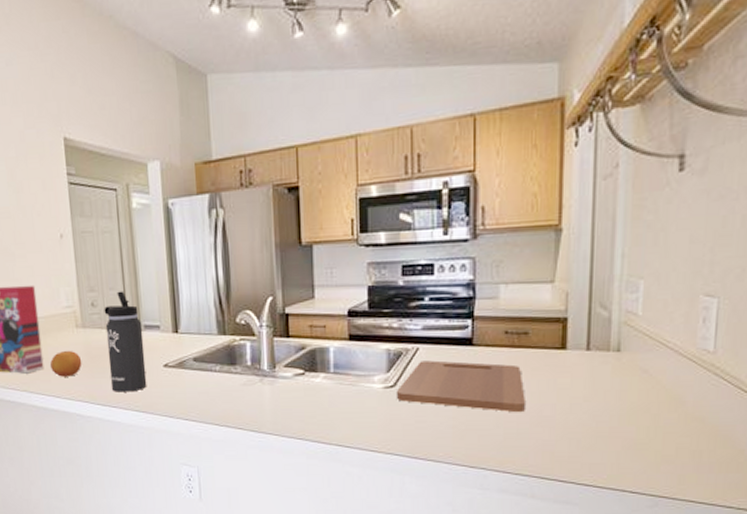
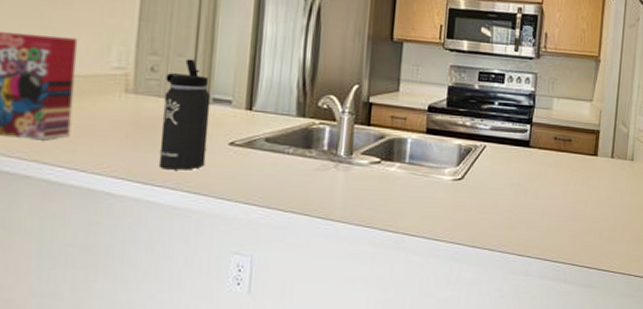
fruit: present [49,351,82,377] -> none [78,118,126,148]
cutting board: present [396,360,525,413] -> none [462,157,566,208]

